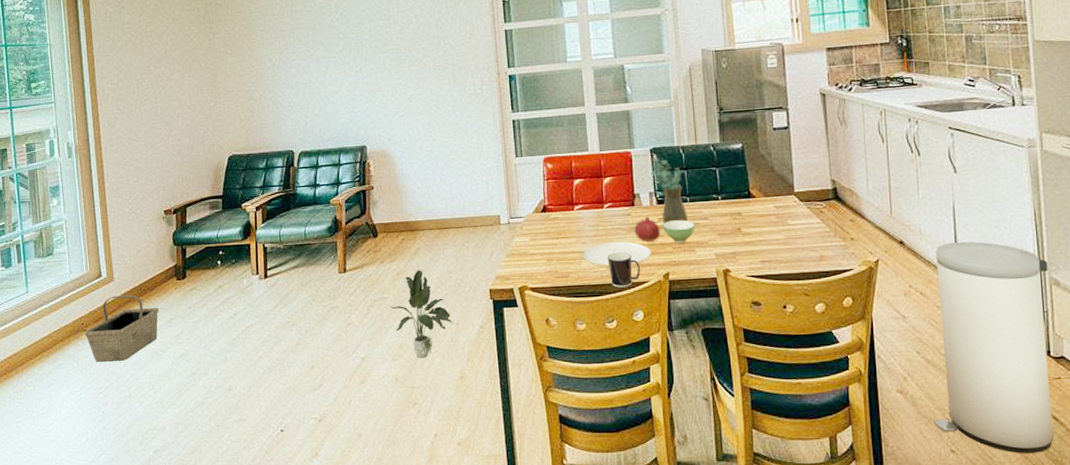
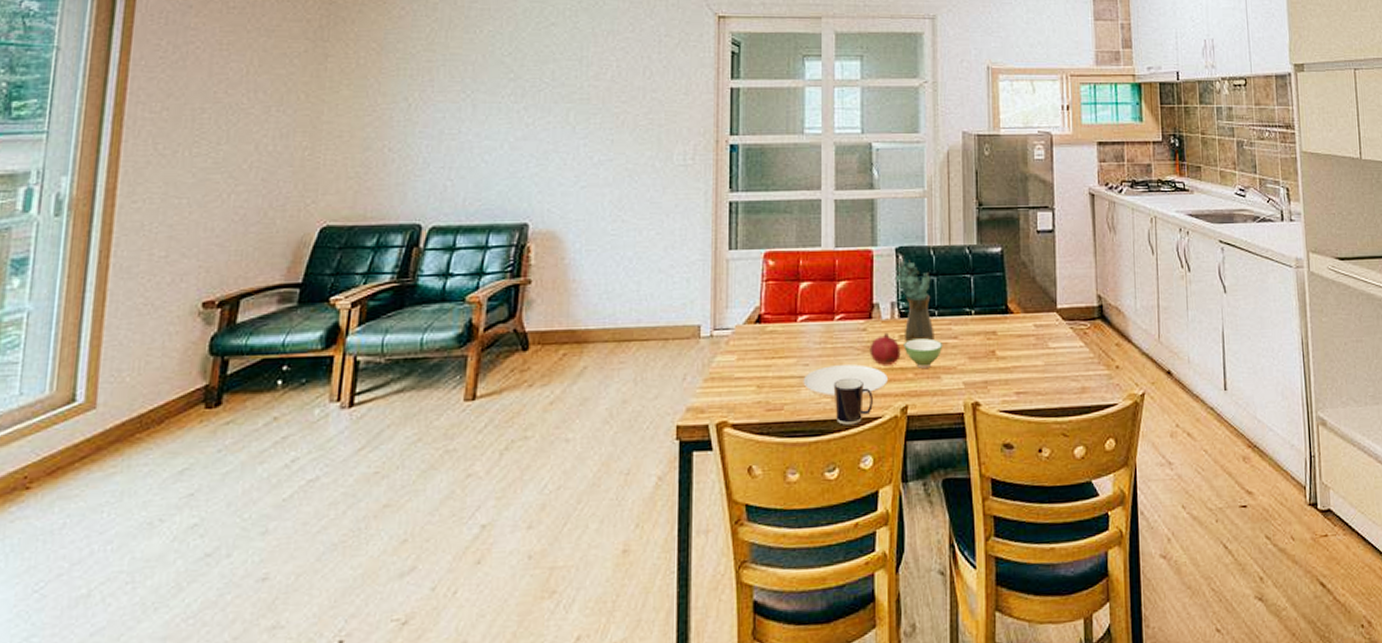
basket: present [84,295,159,362] -> none [25,430,166,540]
potted plant: present [389,270,452,358] -> none [532,397,620,524]
pedal bin: present [933,241,1054,453] -> none [1198,372,1321,630]

